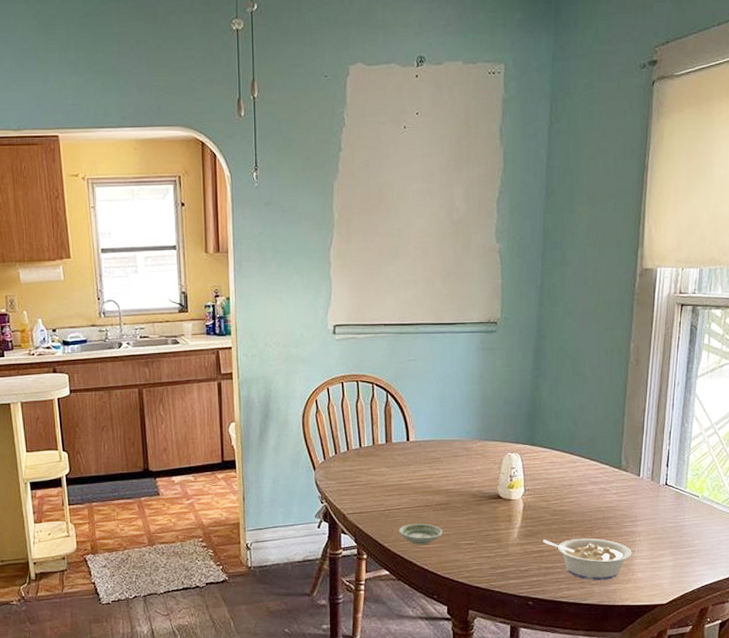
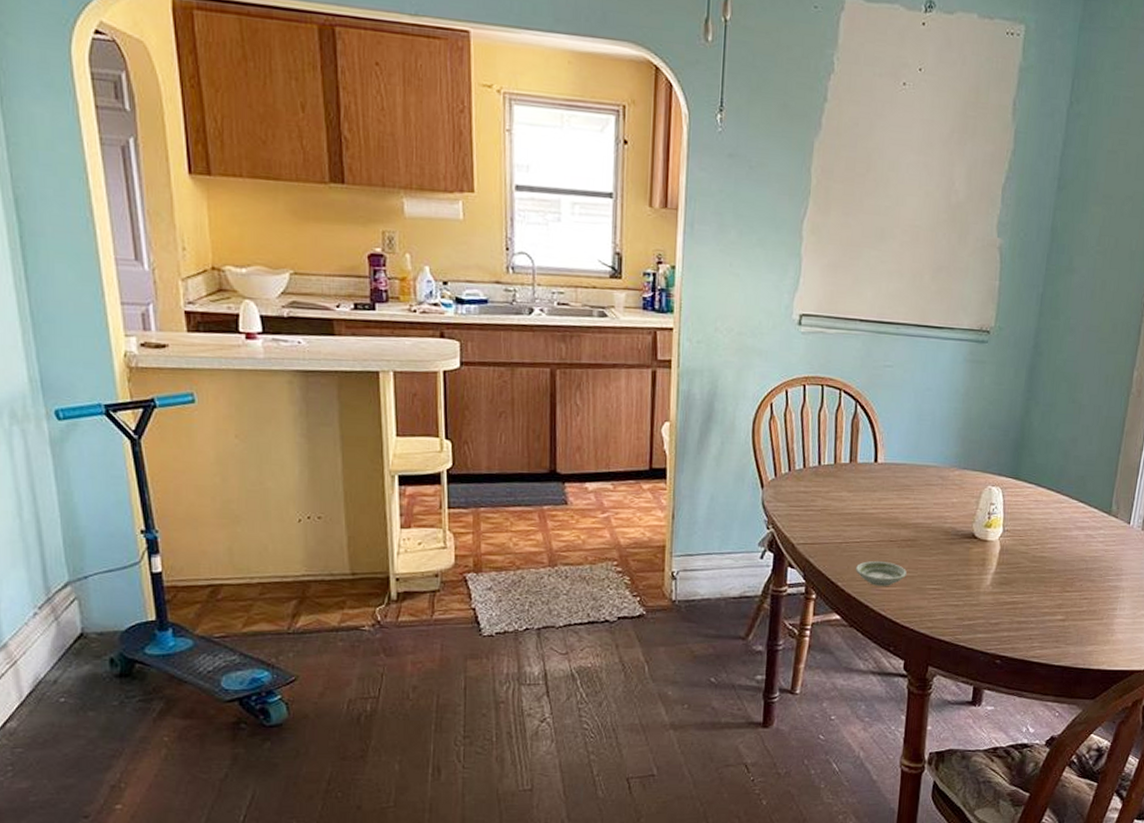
legume: present [543,538,632,580] -> none [1018,590,1114,640]

